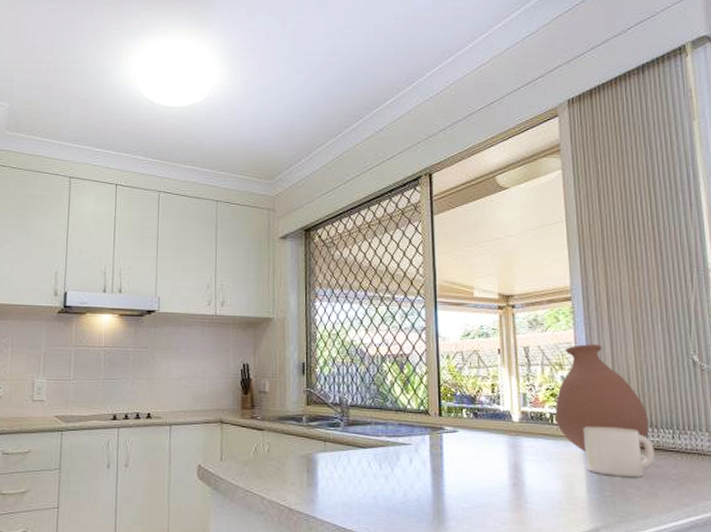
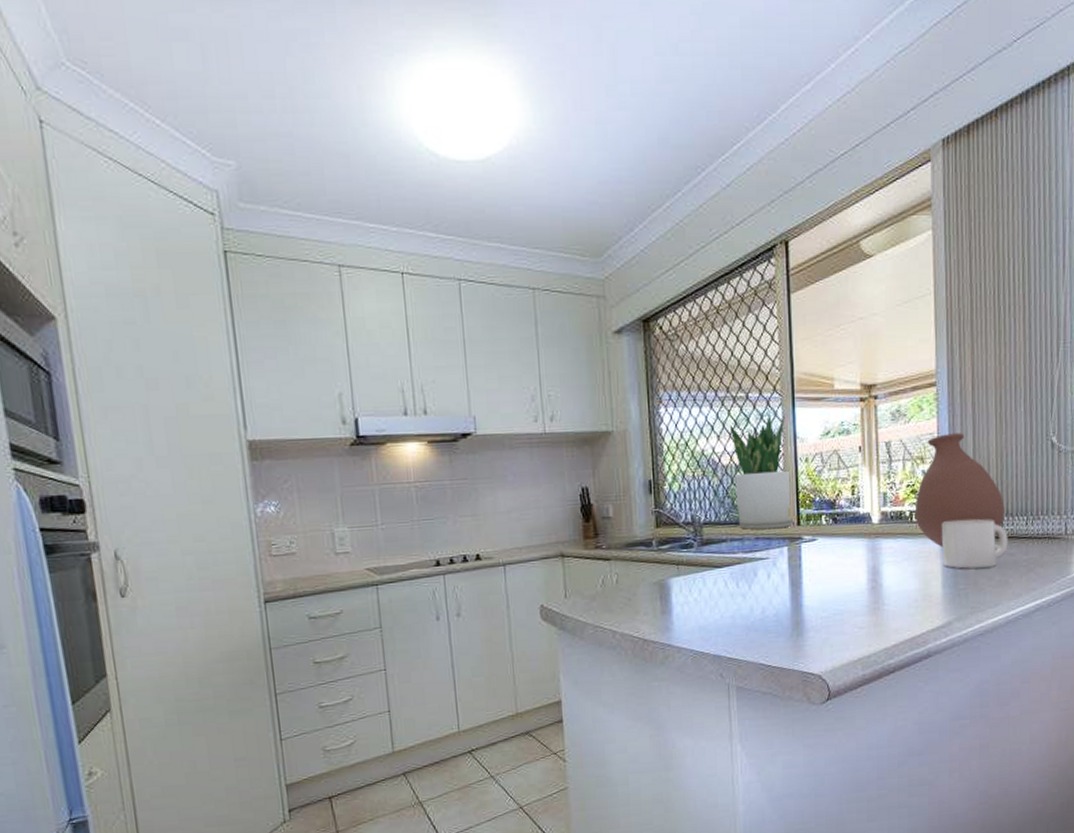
planter: none [377,314,435,418] -> present [729,414,793,530]

